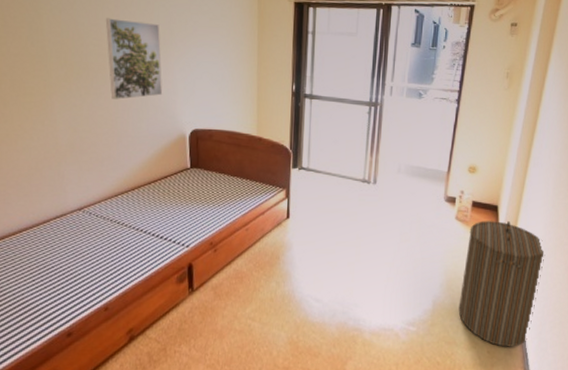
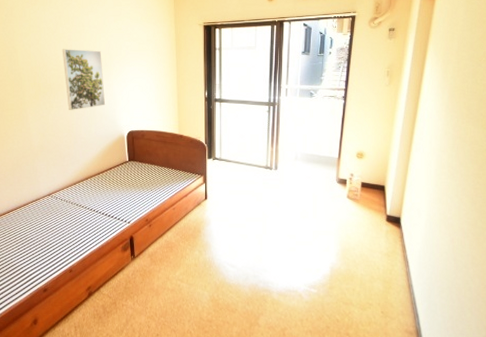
laundry hamper: present [458,221,545,347] -> none [353,199,431,308]

